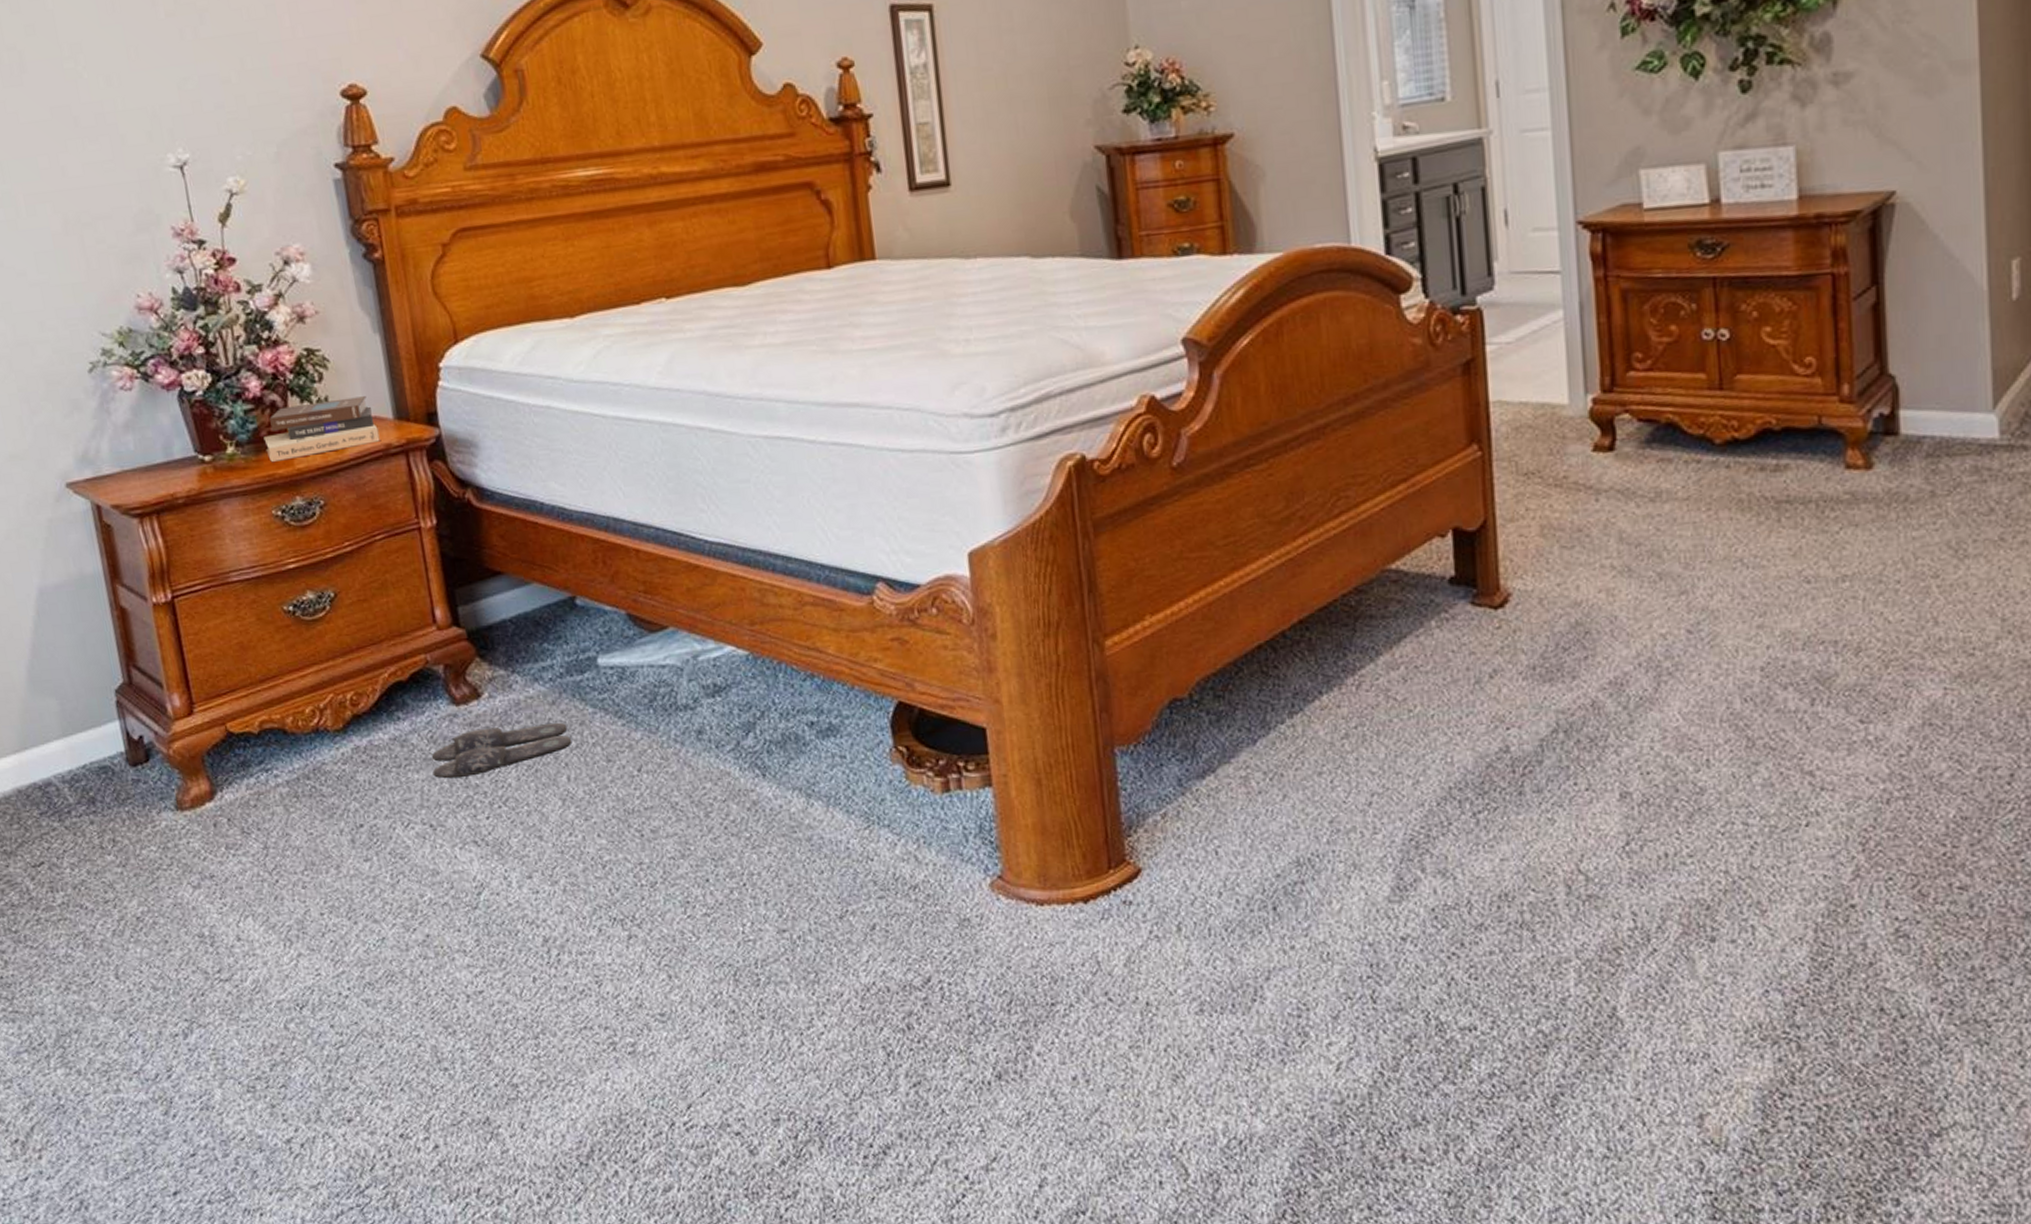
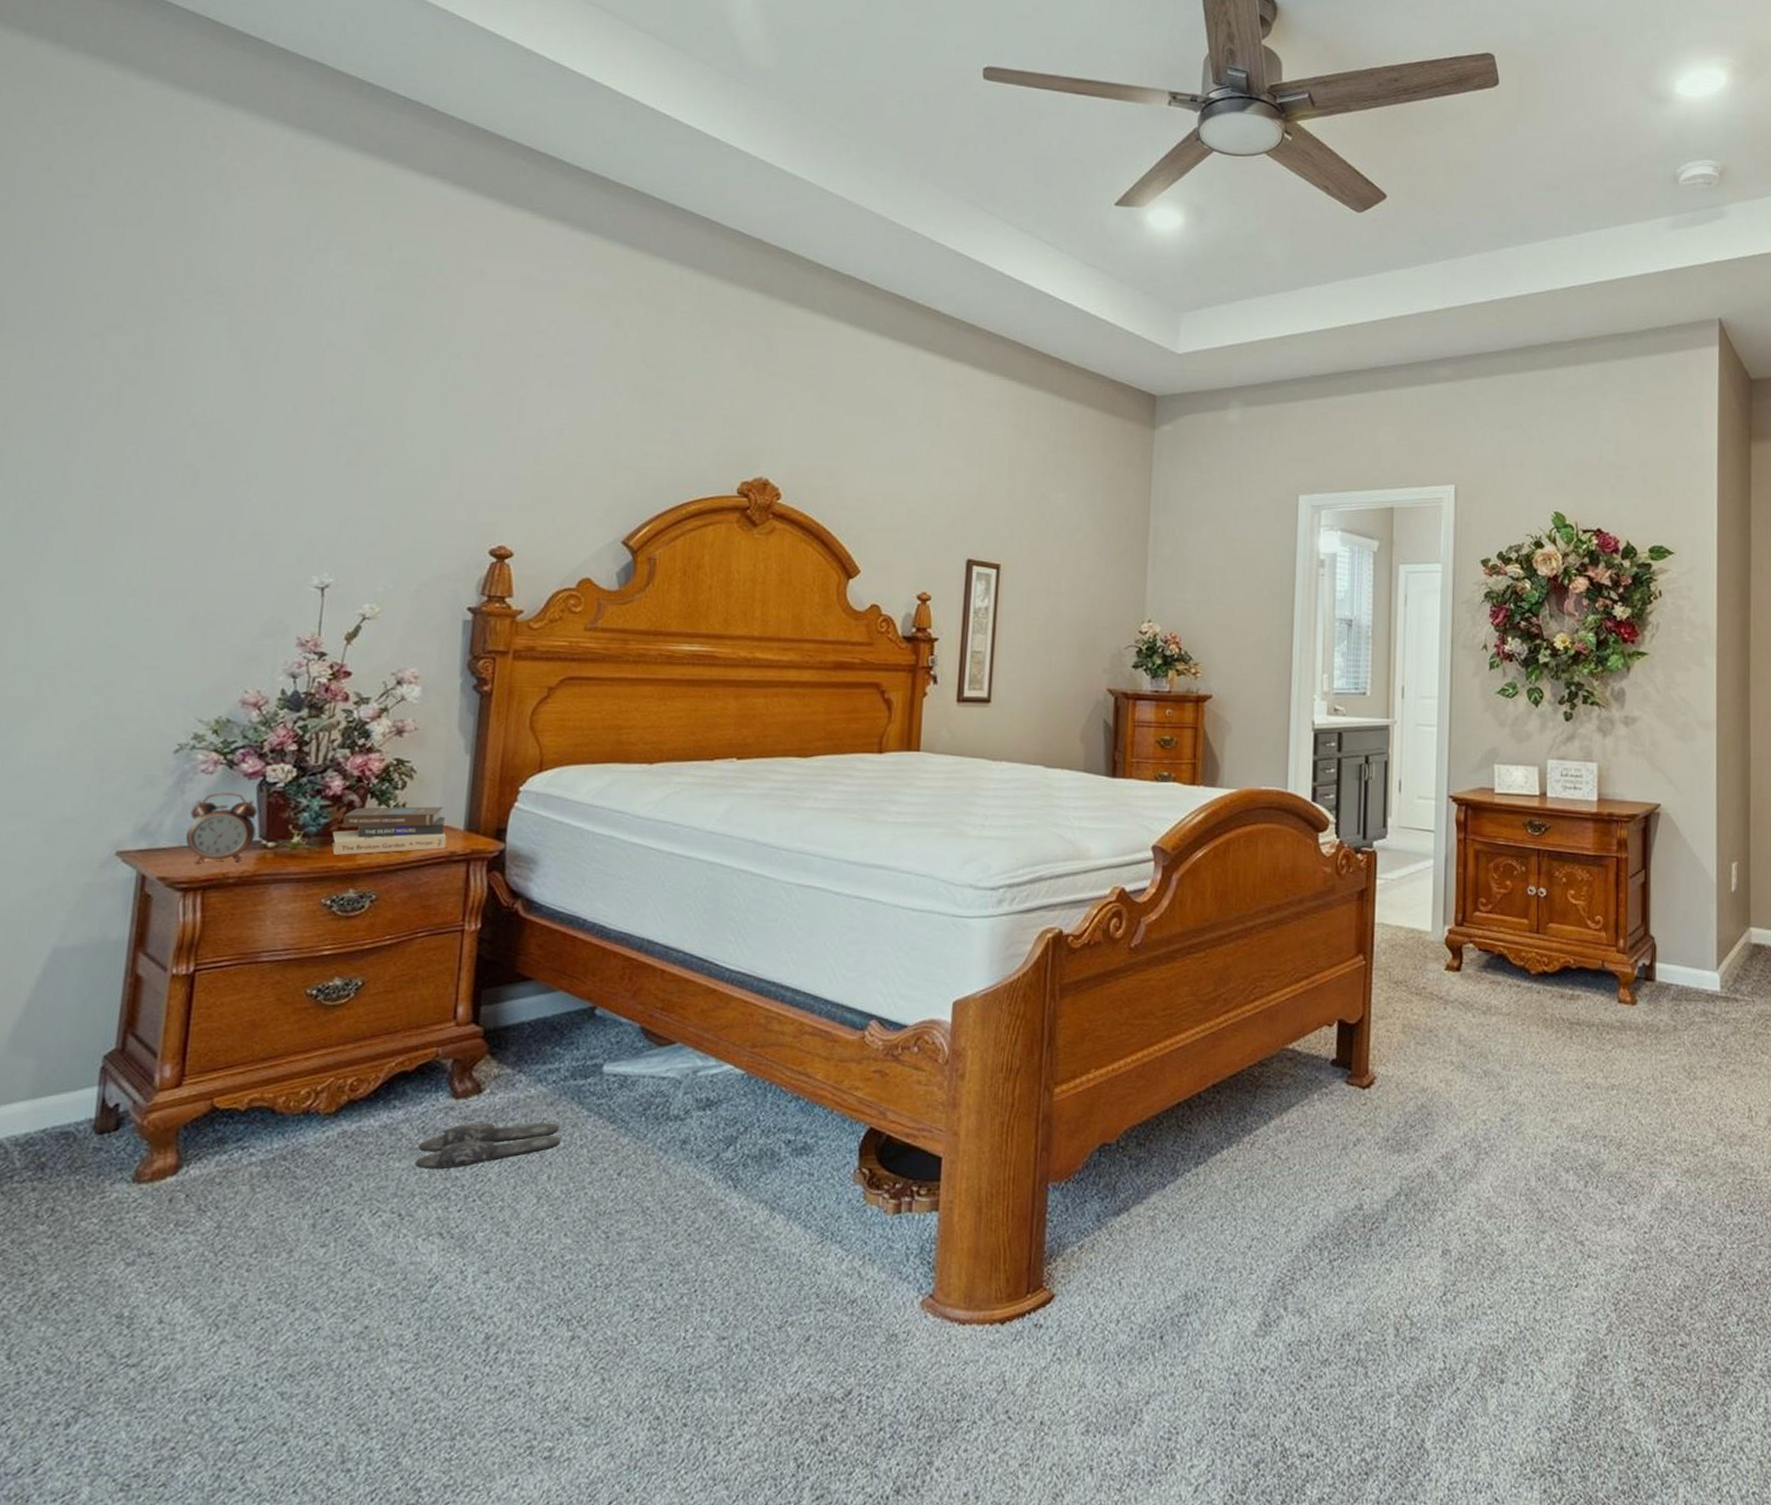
alarm clock: none [122,407,191,488] -> present [186,792,257,864]

